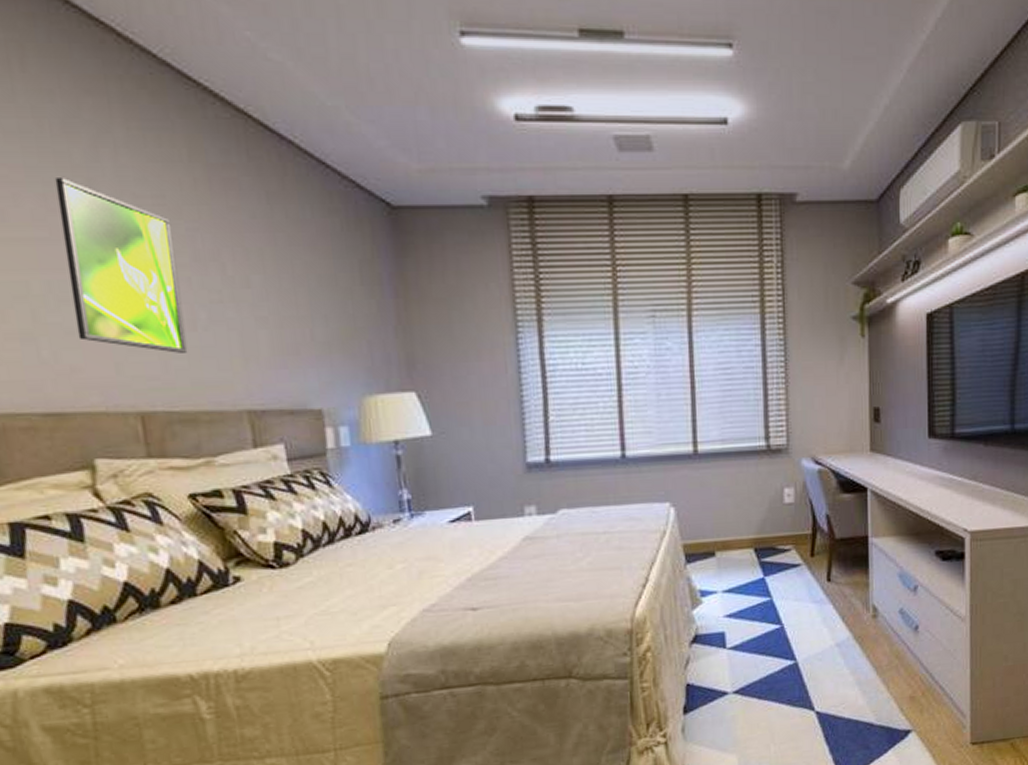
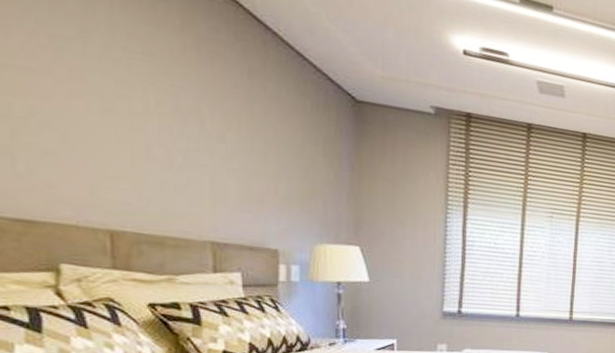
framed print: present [54,178,188,353] -> none [48,19,162,187]

